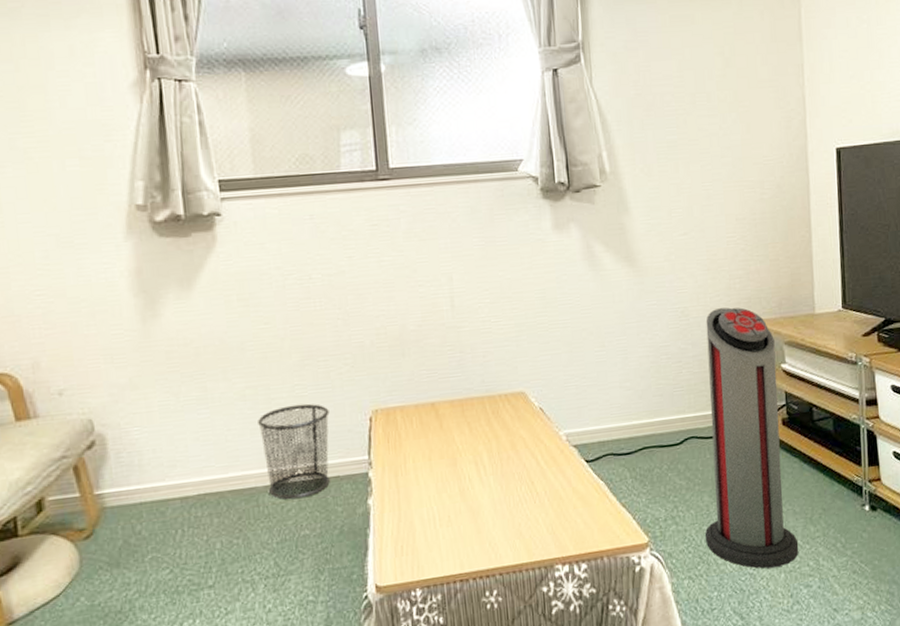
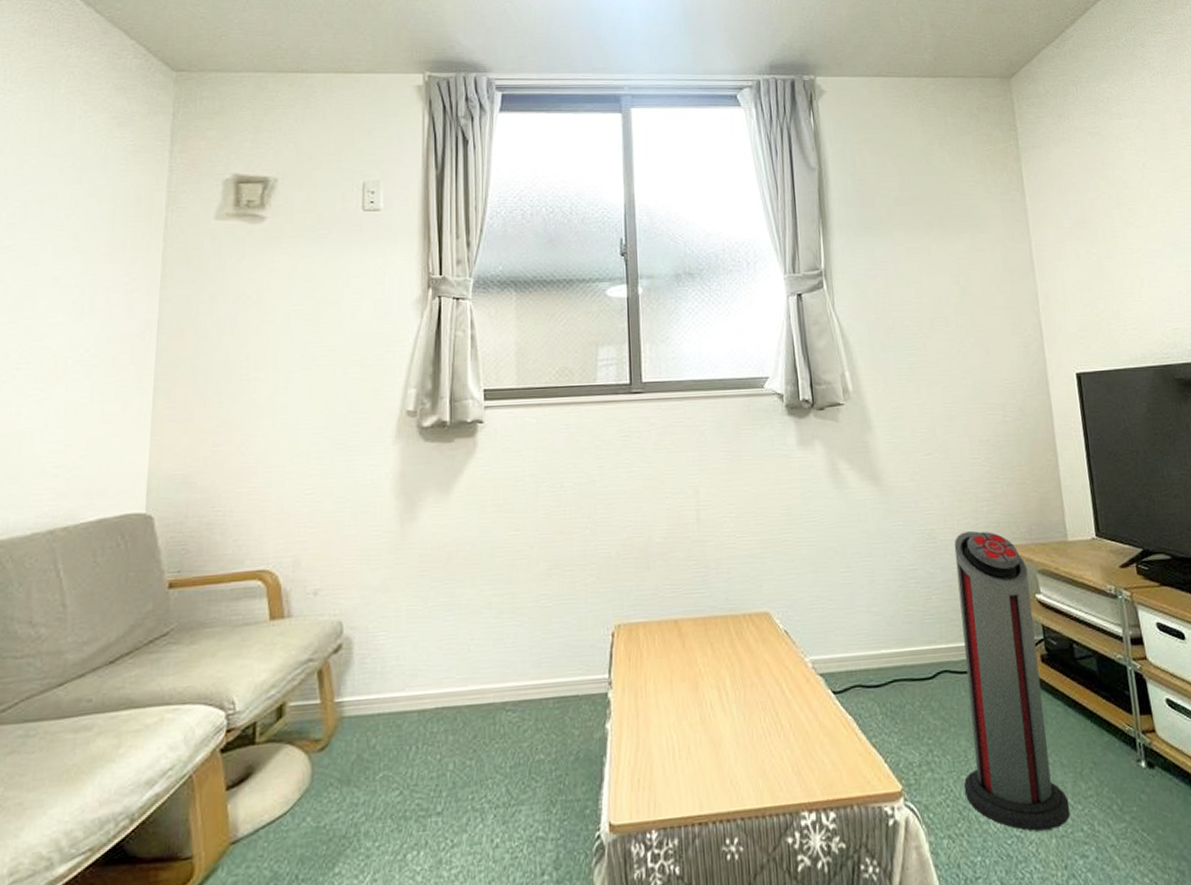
waste bin: present [258,403,330,500] -> none [501,615,572,719]

